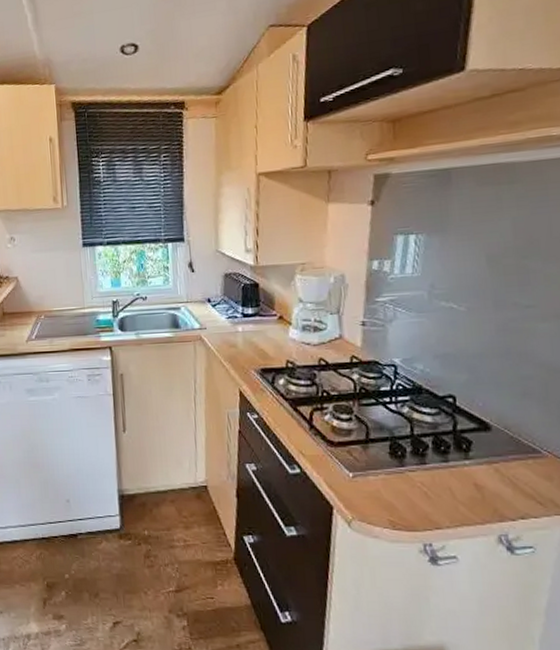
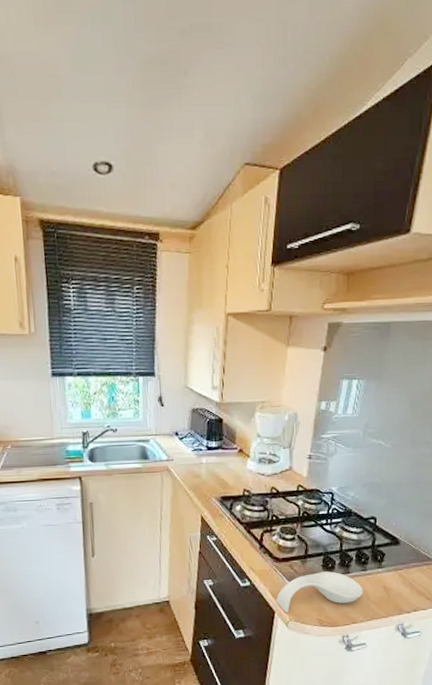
spoon rest: none [334,461,448,509] -> present [276,571,364,612]

